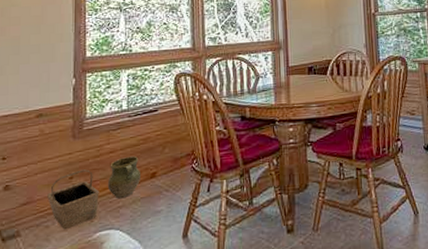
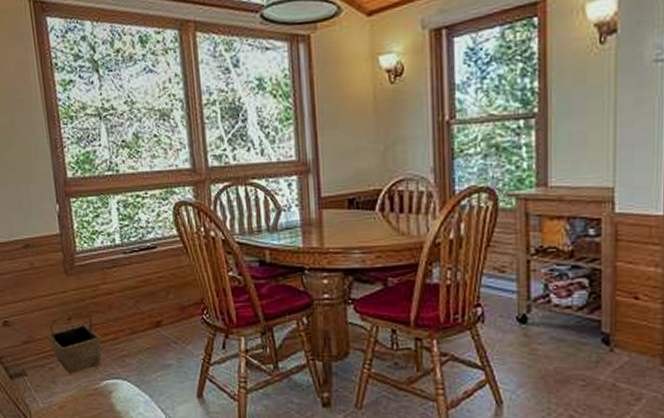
ceramic jug: present [107,156,141,199] -> none [108,299,145,347]

